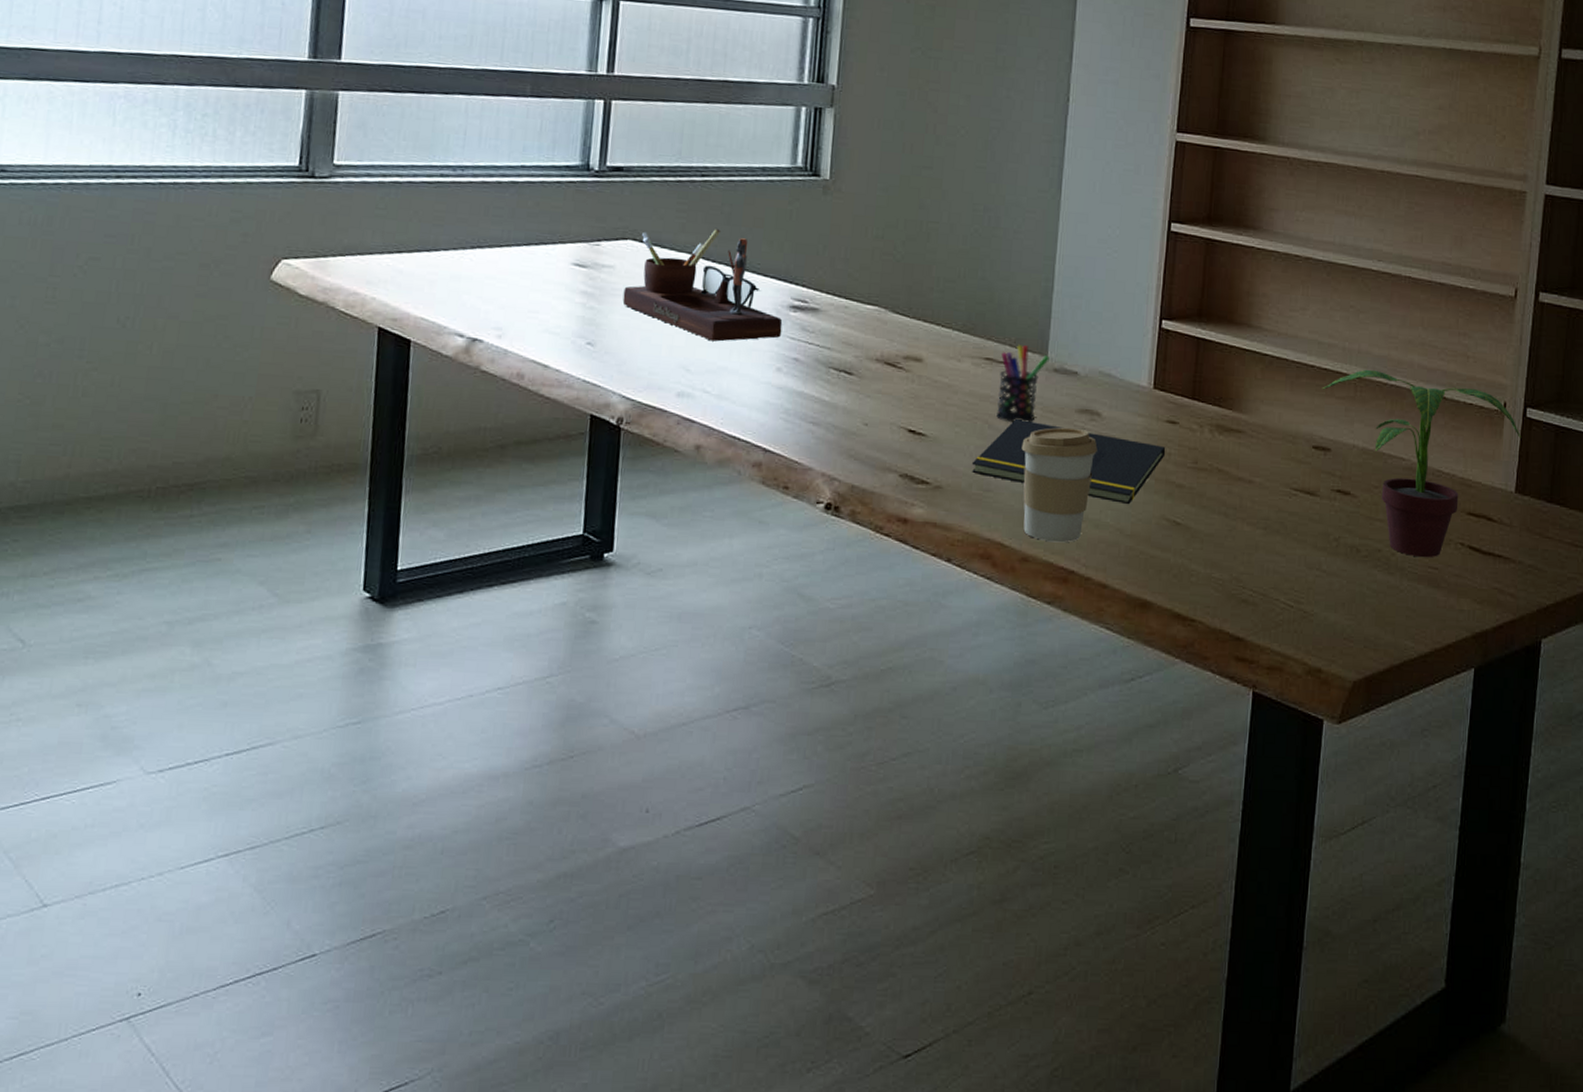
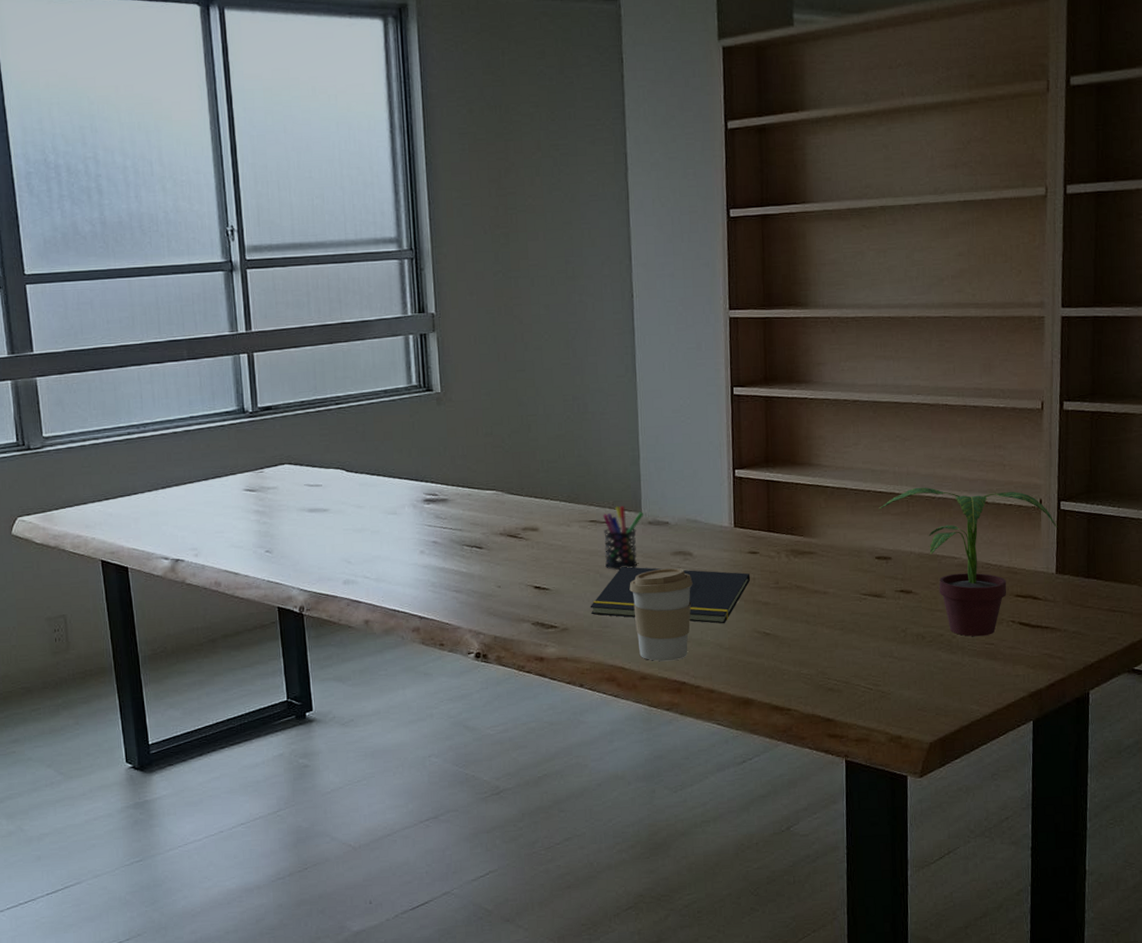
desk organizer: present [622,228,783,342] -> none [288,445,420,537]

